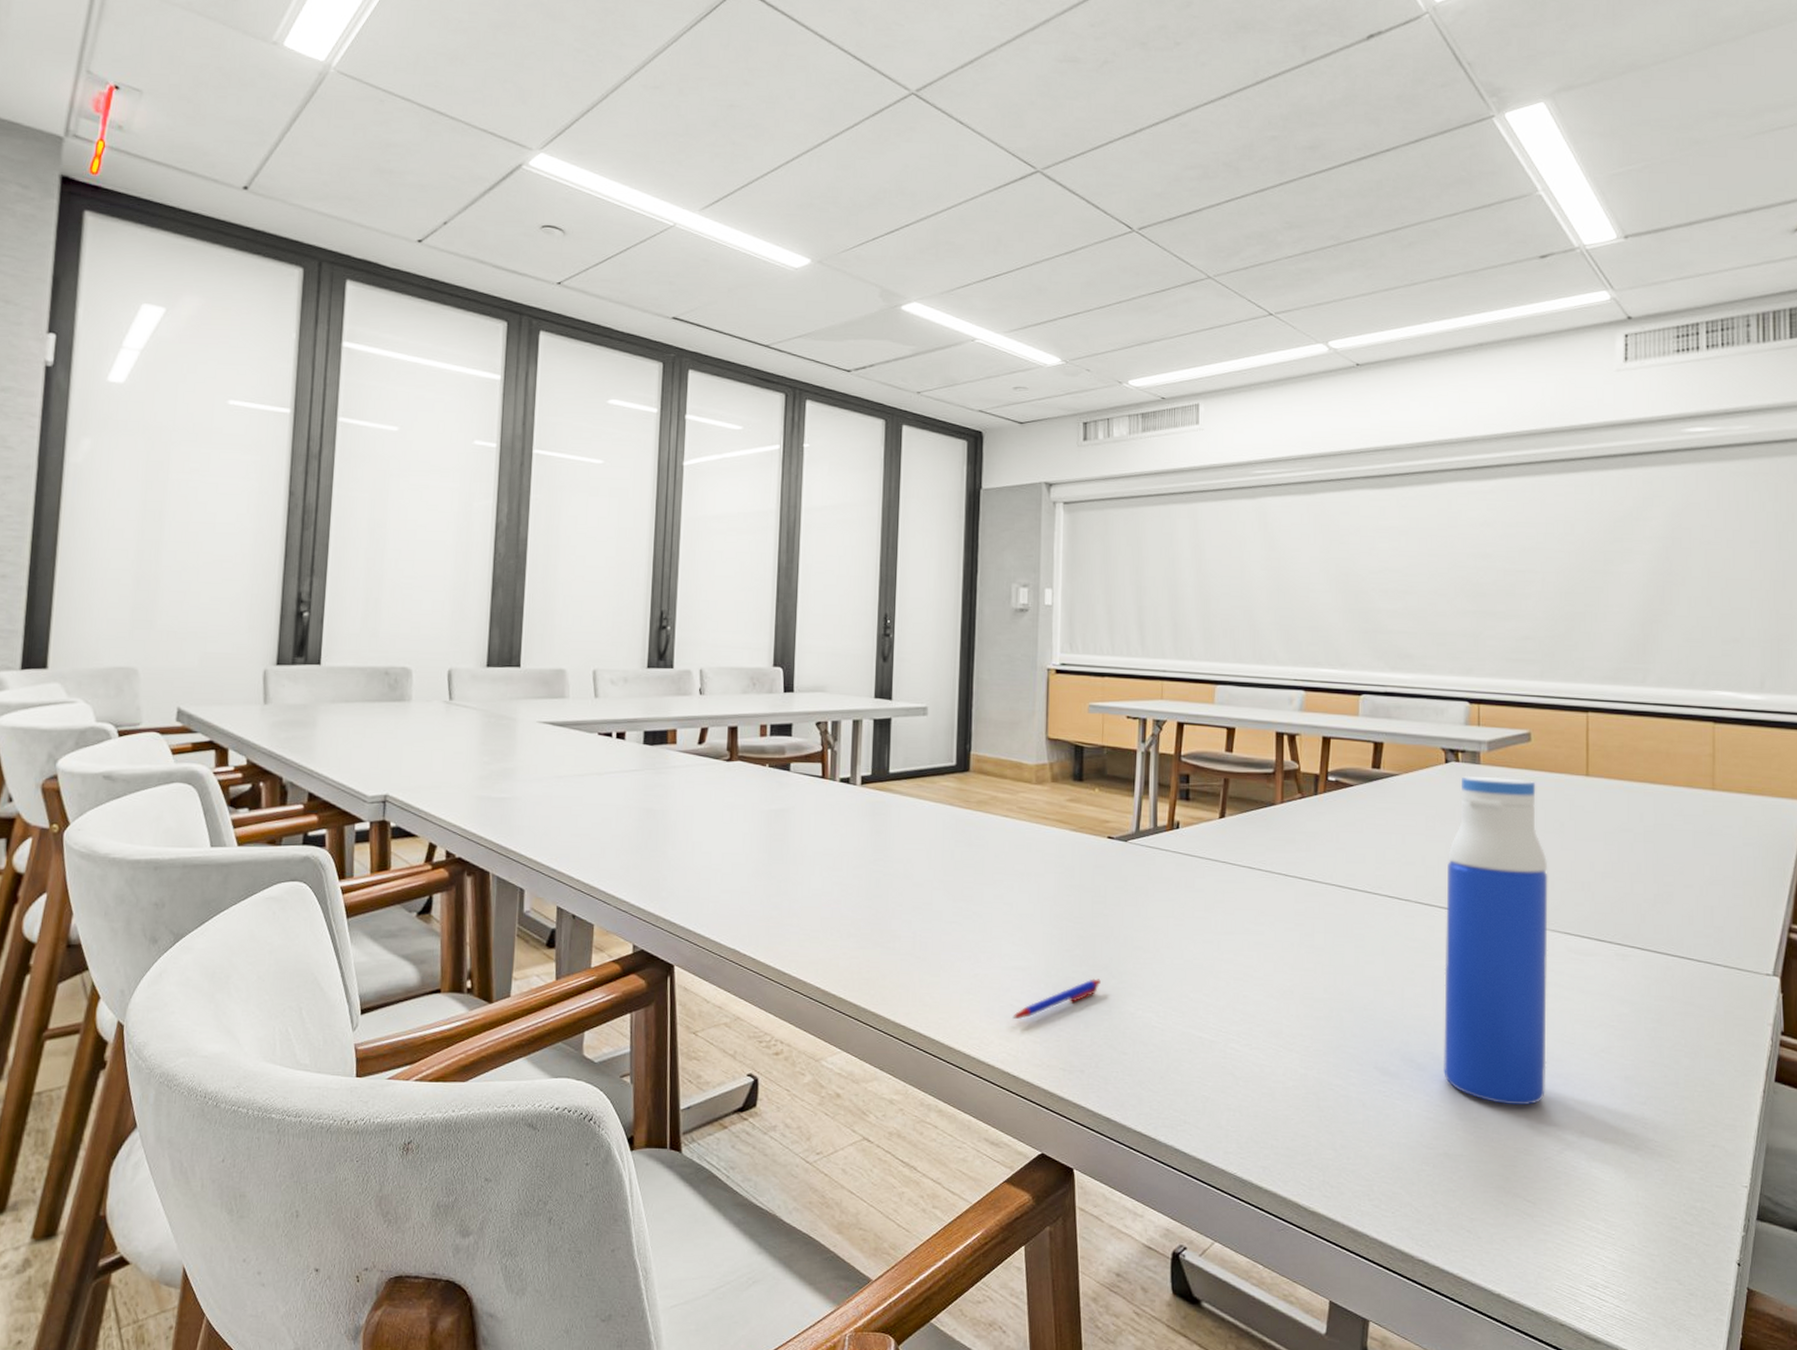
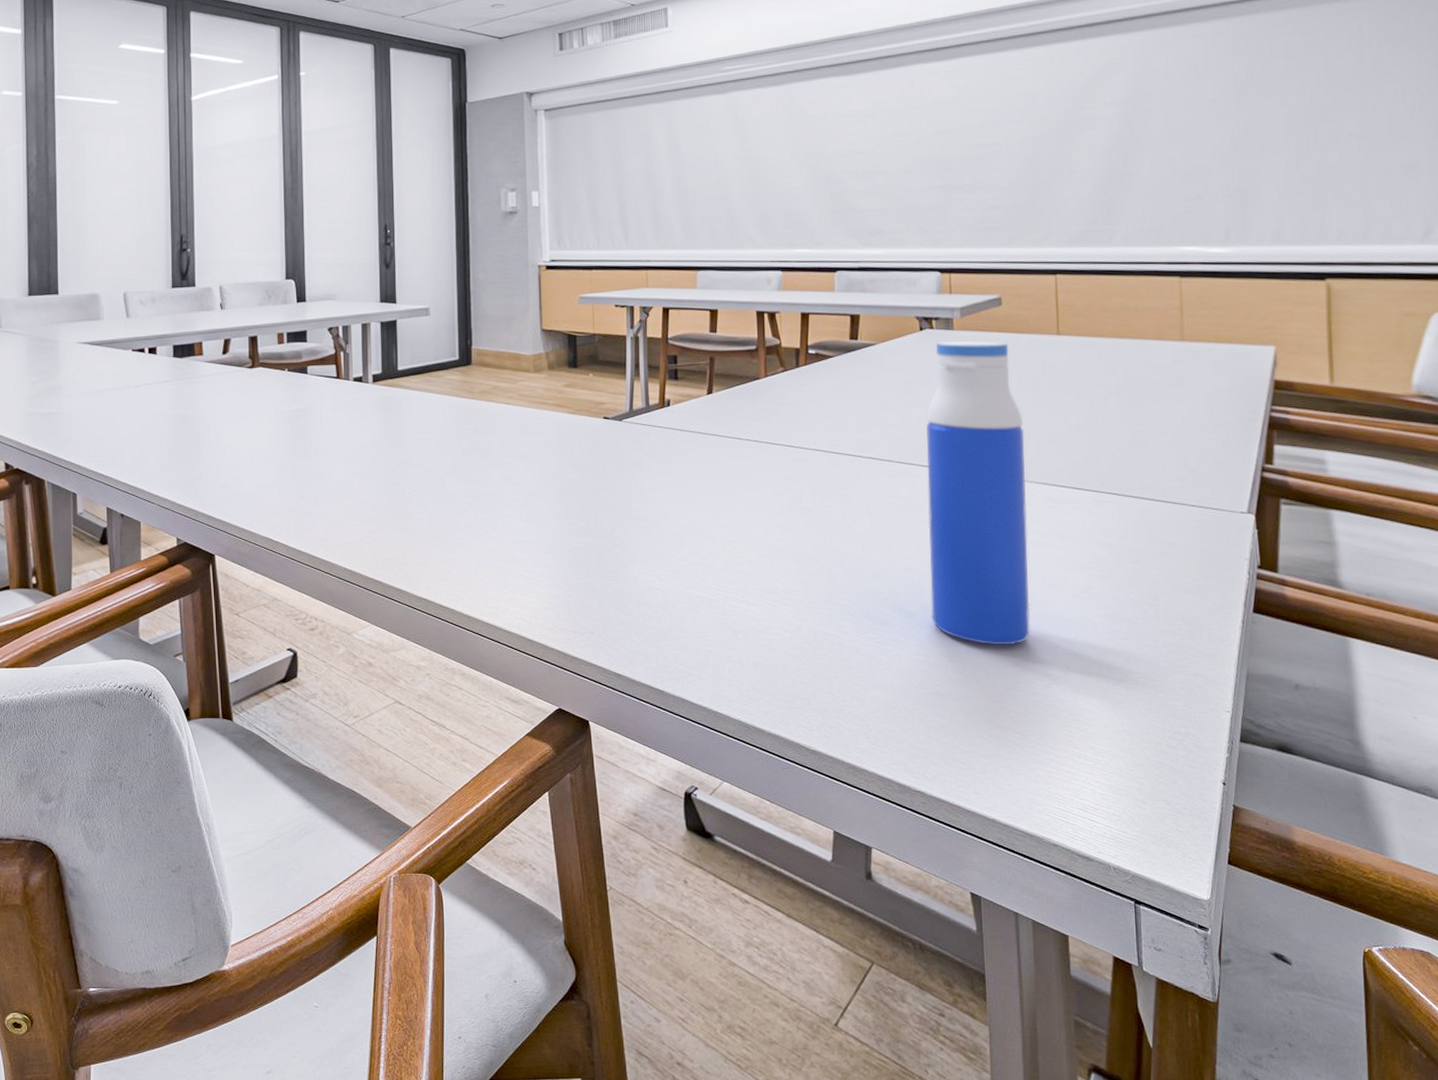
pen: present [1012,979,1101,1020] -> none [525,548,605,589]

